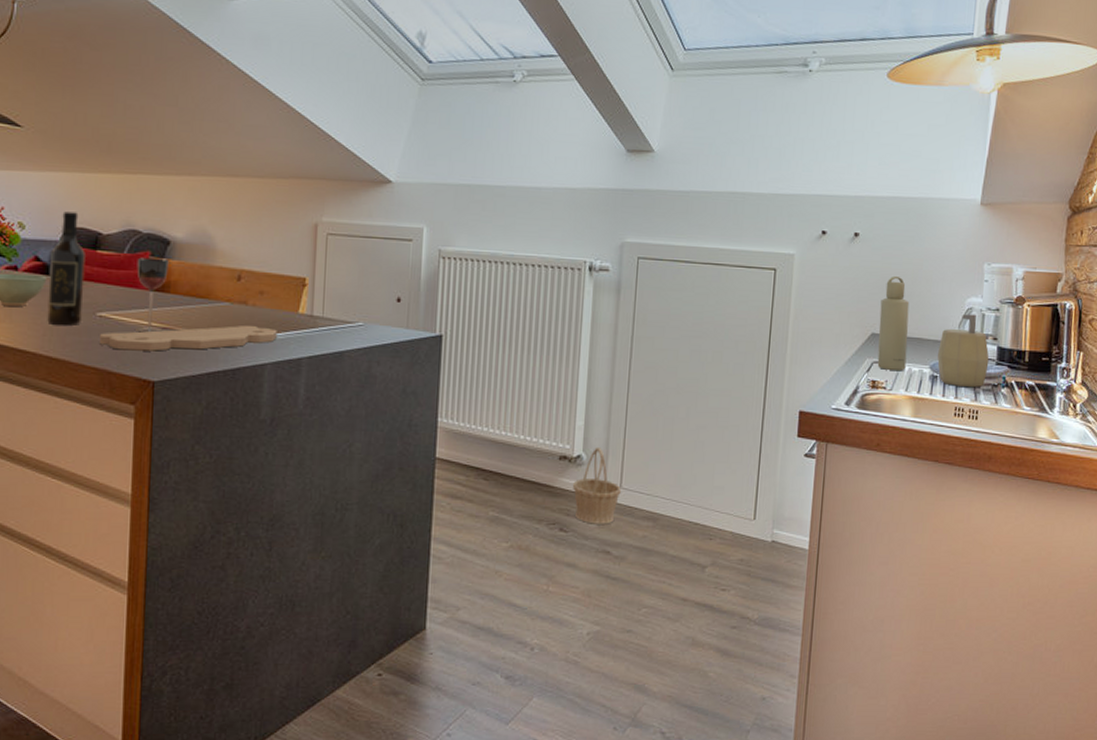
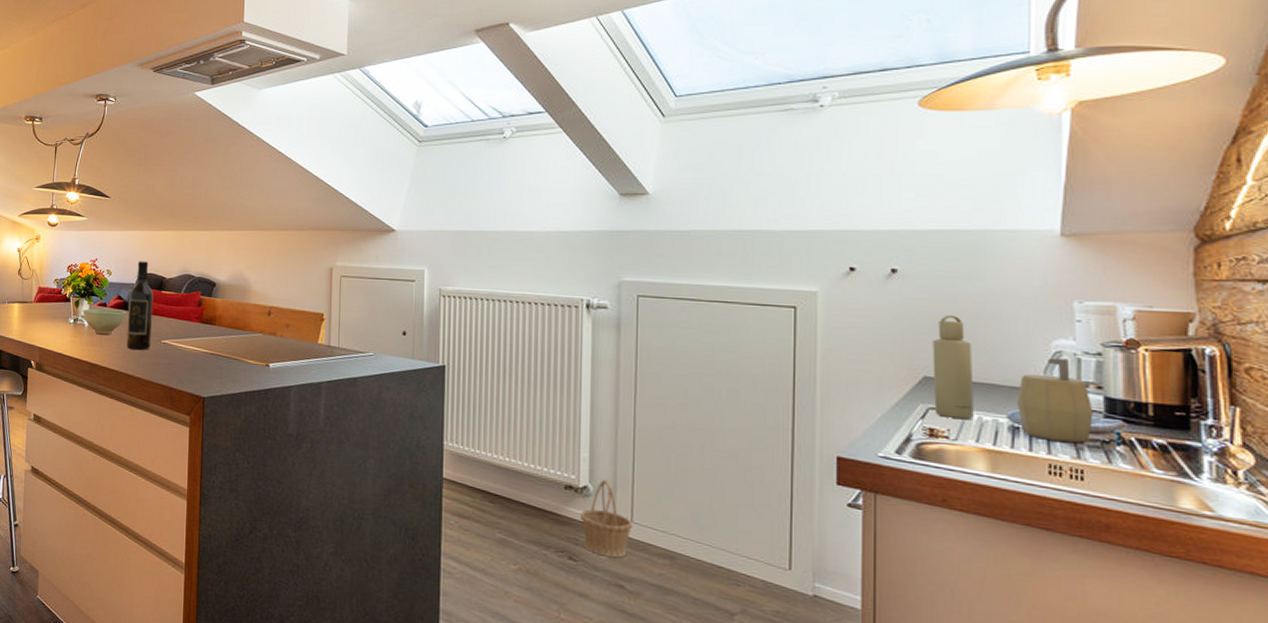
cutting board: present [100,325,277,352] -> none [164,352,301,373]
wineglass: present [134,257,169,333] -> none [189,296,215,358]

